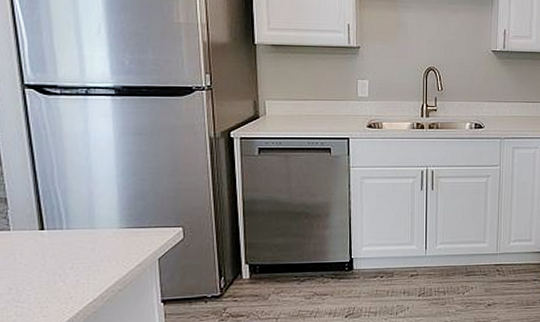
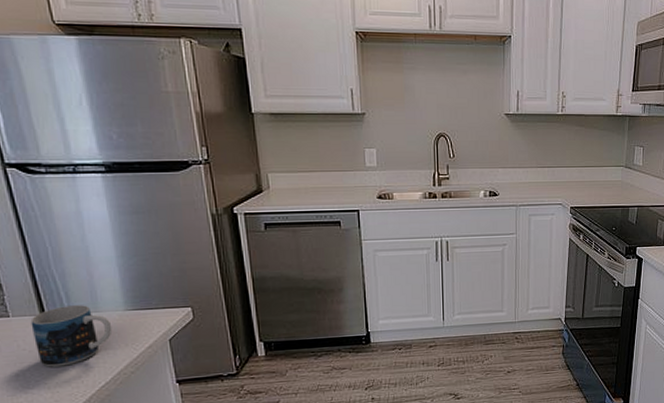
mug: none [29,221,106,282] -> present [30,305,113,367]

